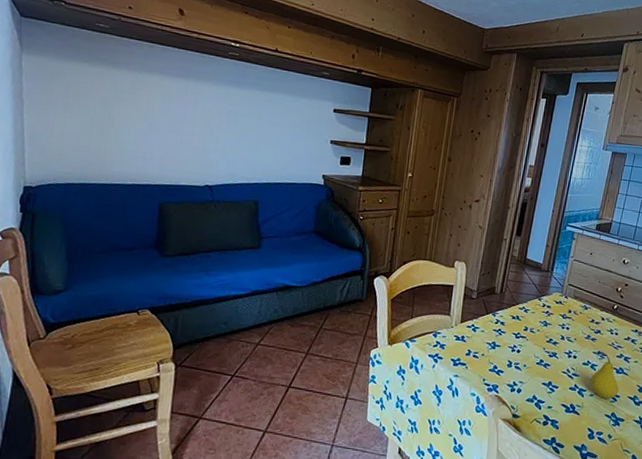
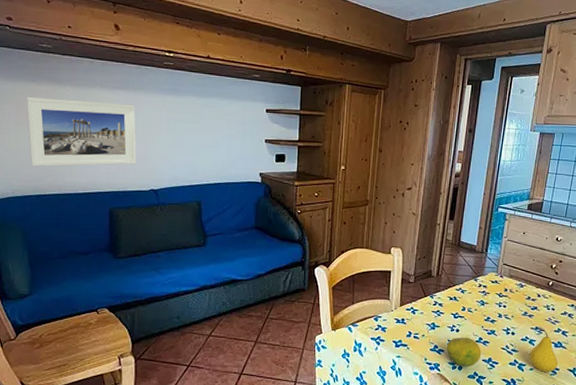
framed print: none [76,78,195,158] -> present [26,97,137,167]
fruit: none [505,358,542,390] -> present [446,337,481,367]

